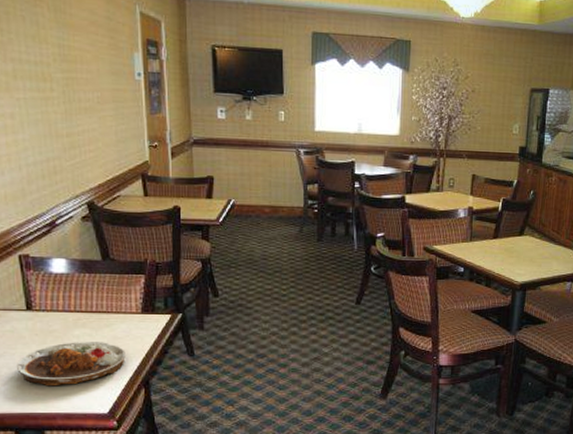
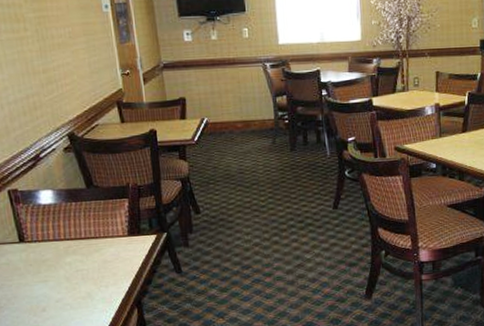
plate: present [17,342,126,387] -> none [15,266,117,314]

